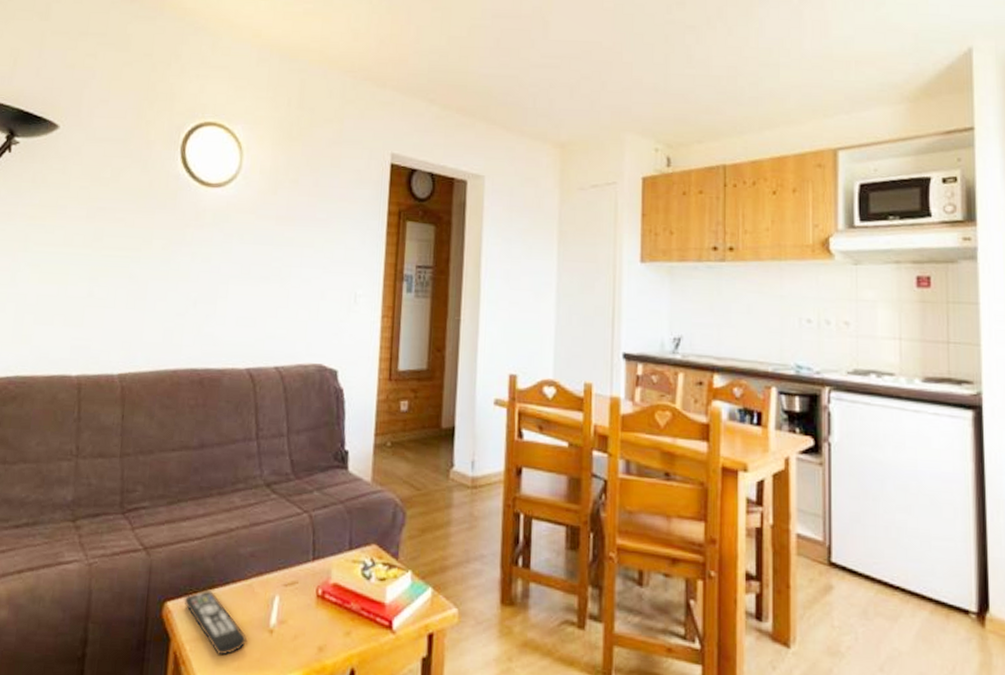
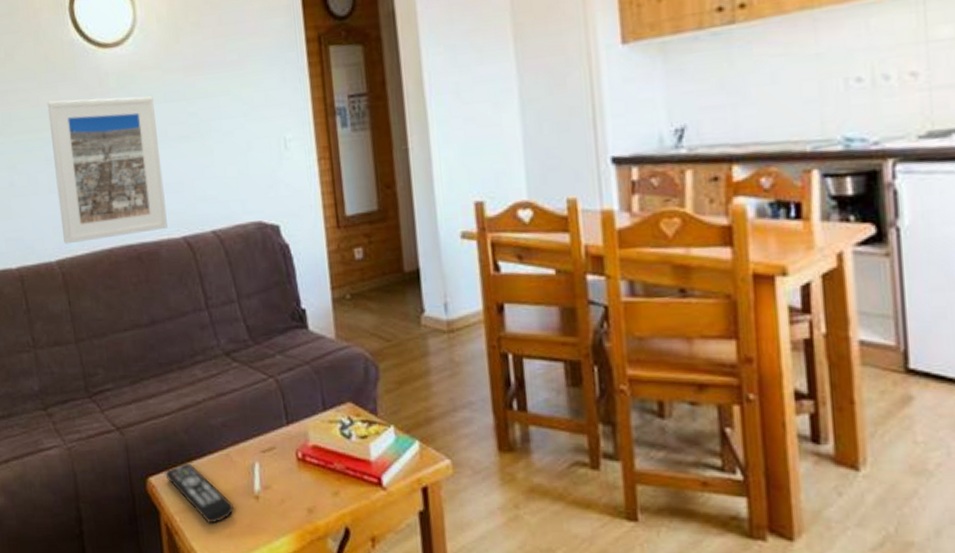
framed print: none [130,224,243,360] -> present [47,96,168,244]

